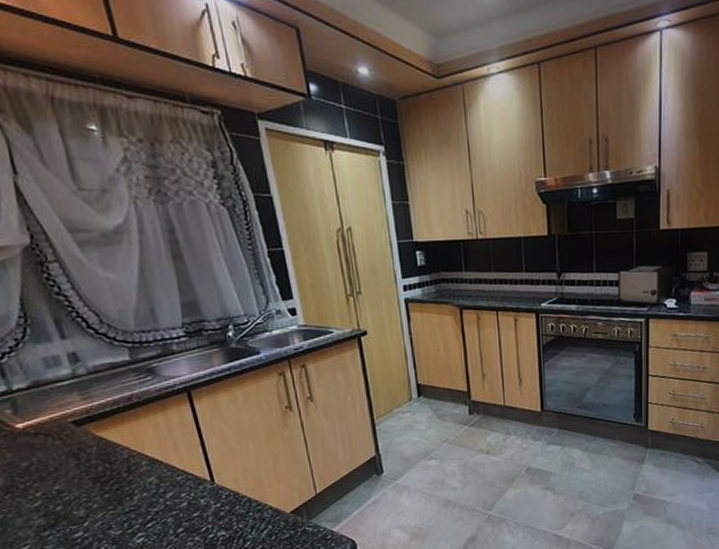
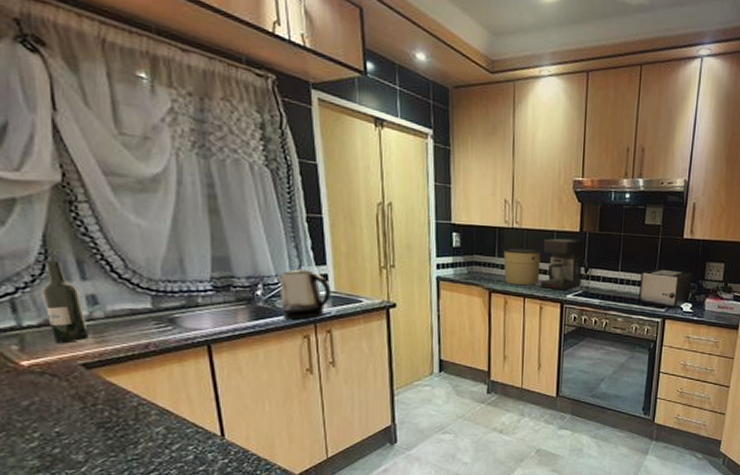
wine bottle: none [25,323,75,404] -> present [41,261,89,344]
kettle: none [246,305,301,359] -> present [277,269,331,321]
bucket: none [469,258,512,298] -> present [503,248,542,285]
coffee maker: none [510,243,555,300] -> present [539,238,583,291]

